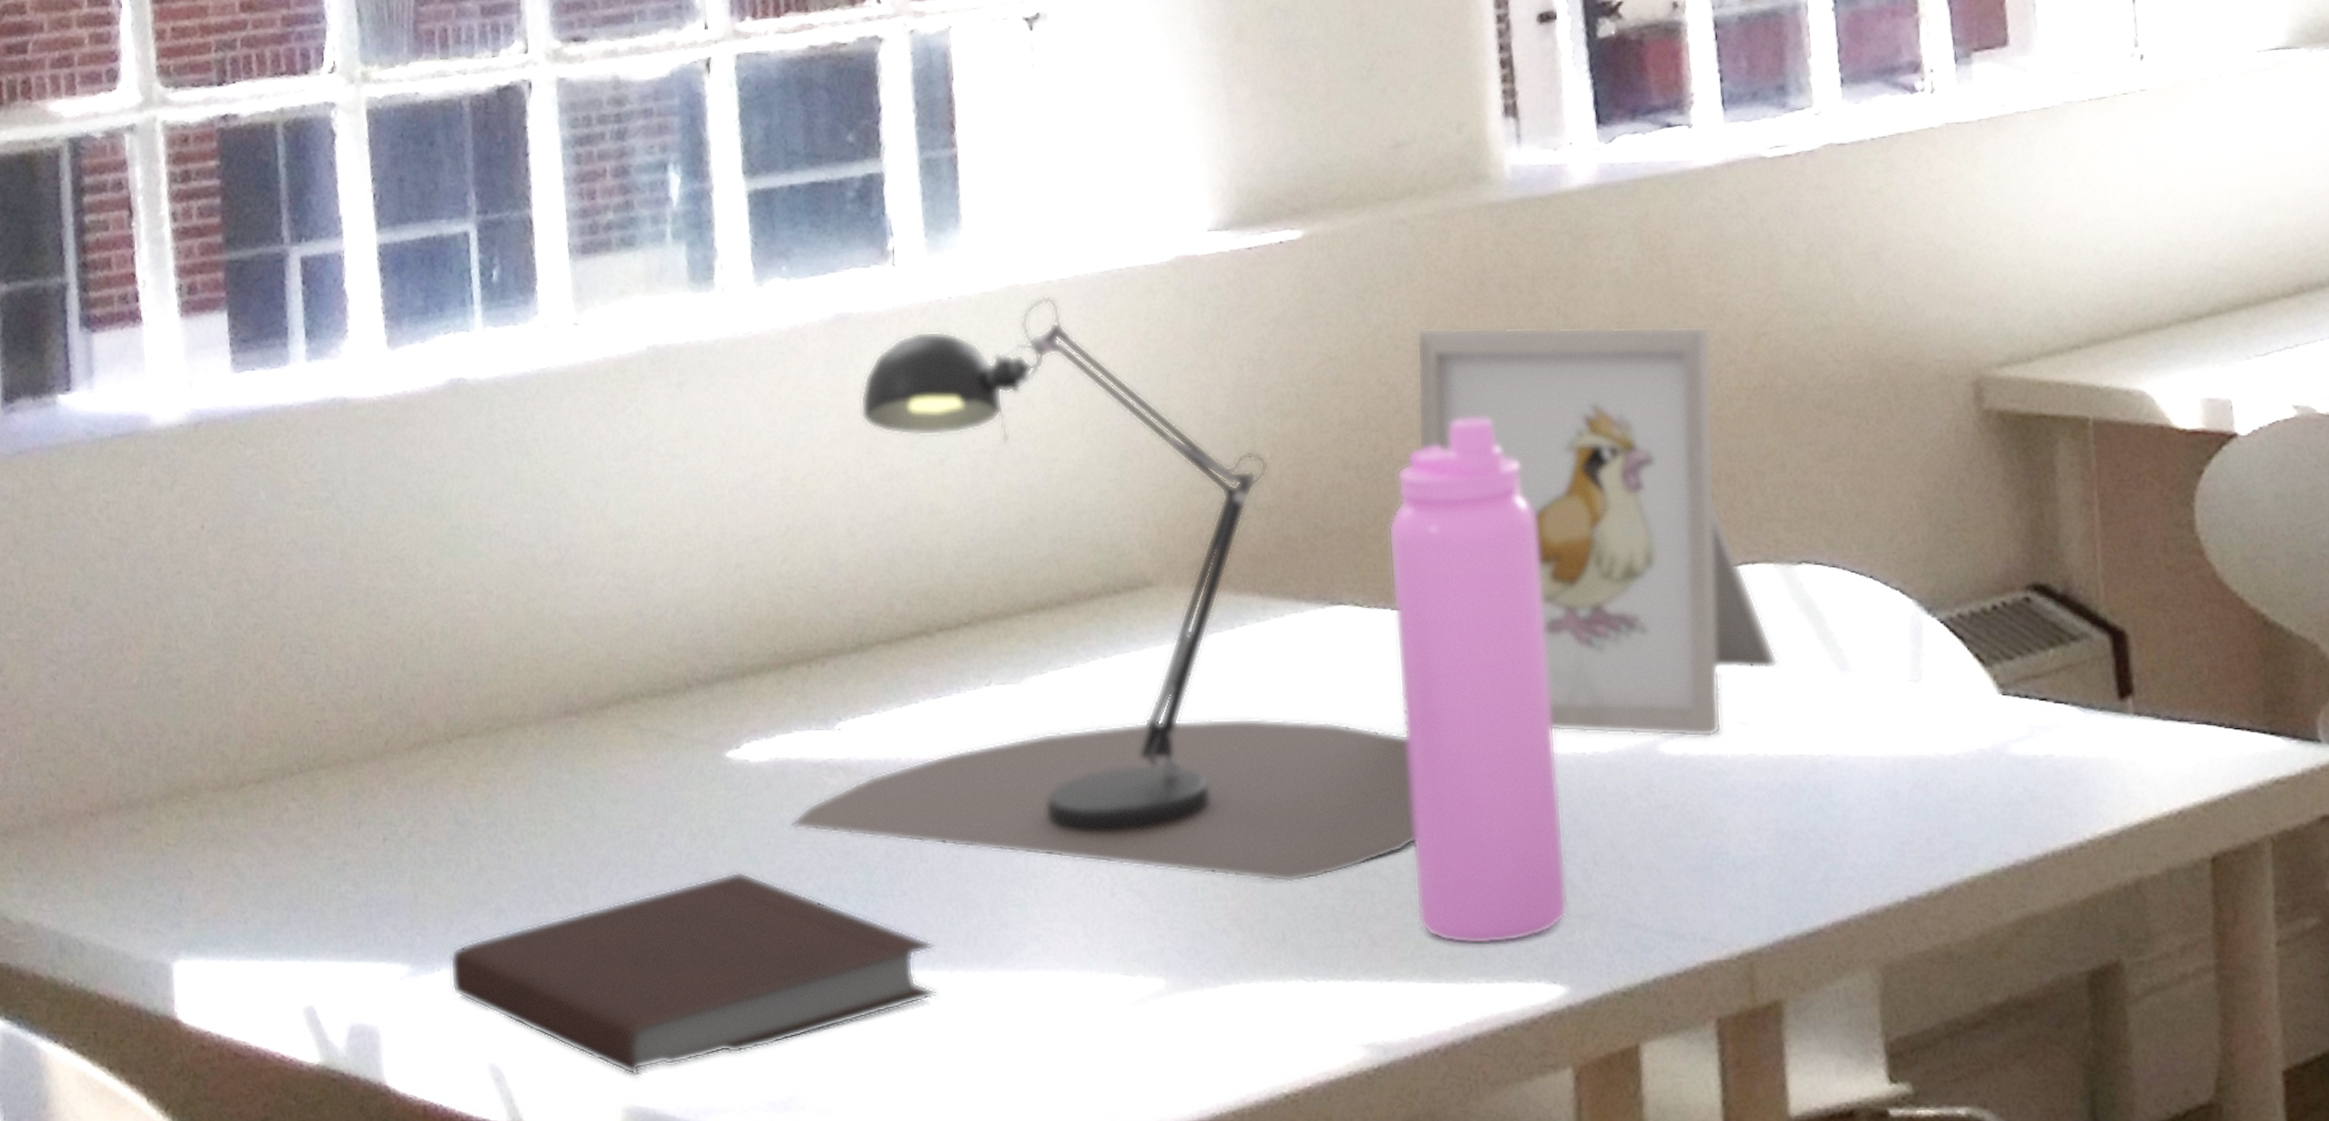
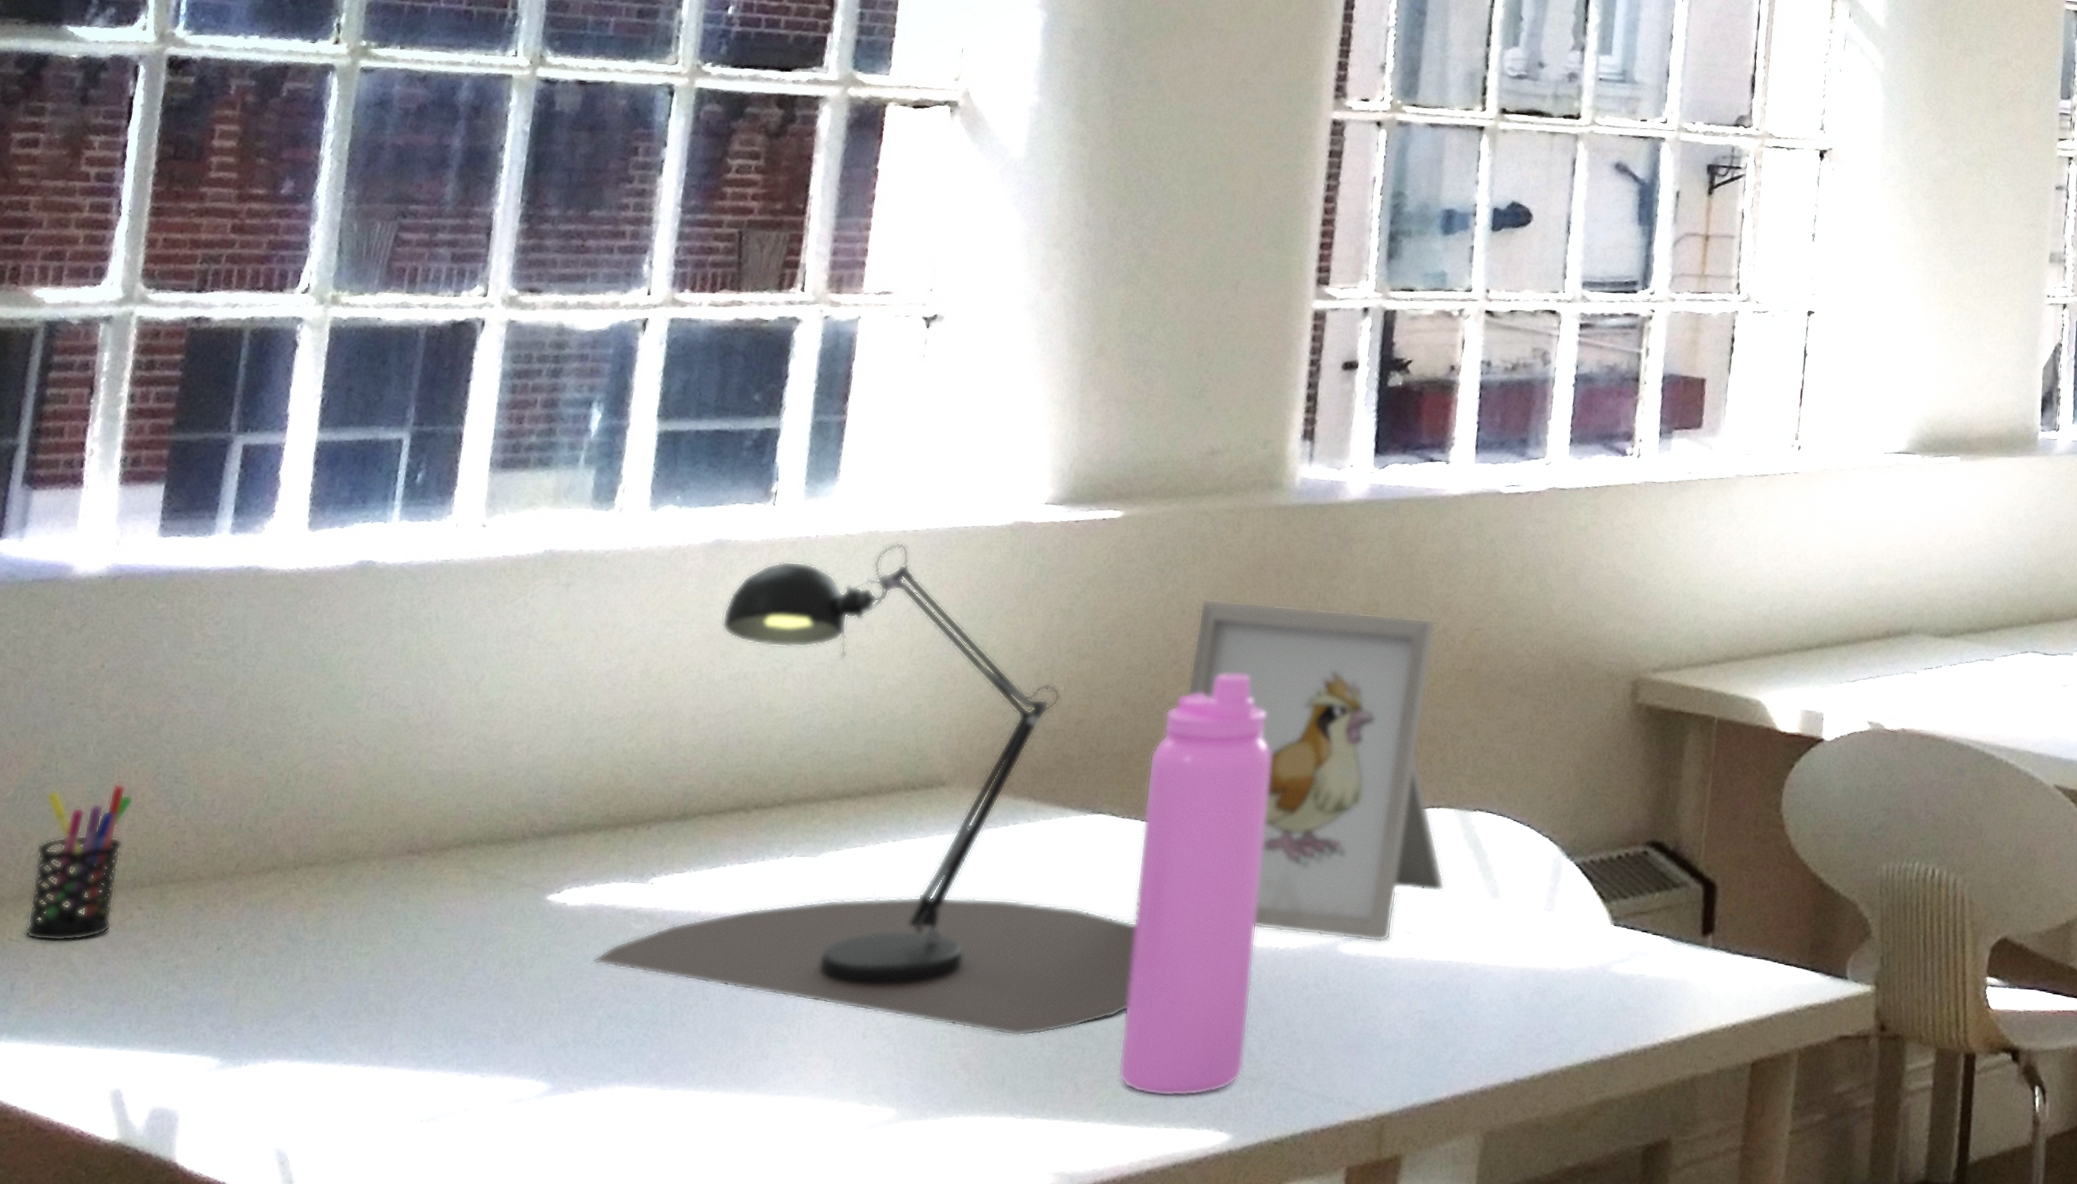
pen holder: none [173,659,269,844] -> present [24,783,133,942]
notebook: present [450,872,937,1076] -> none [255,997,701,1166]

